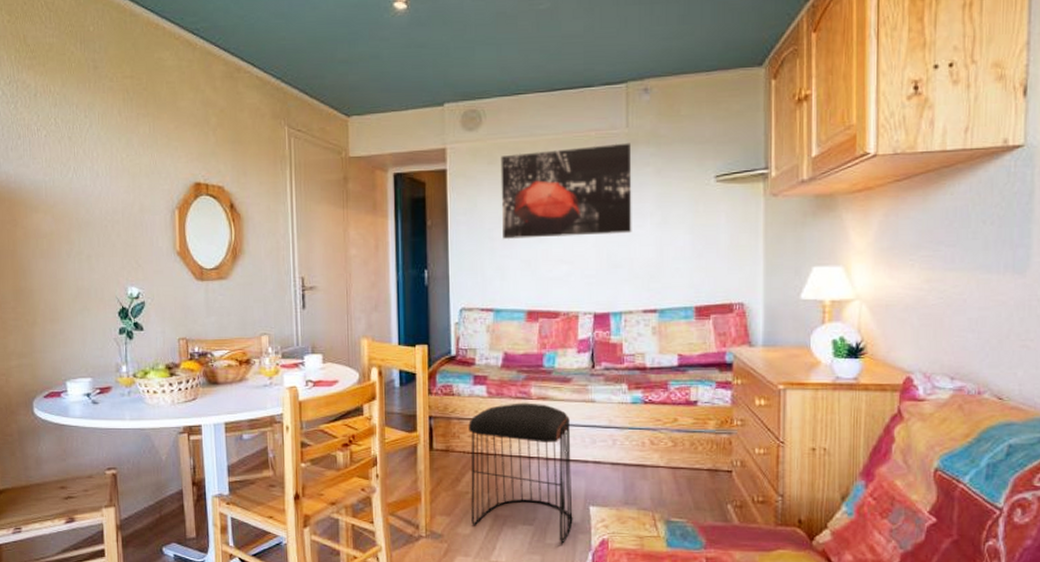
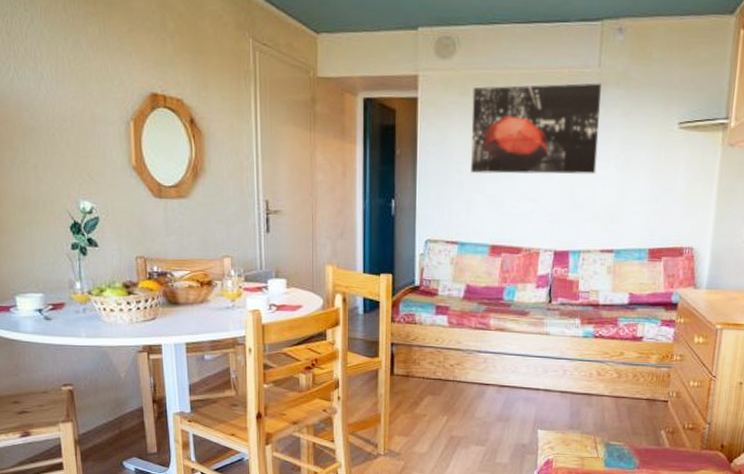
stool: present [469,402,573,544] -> none [428,333,525,463]

